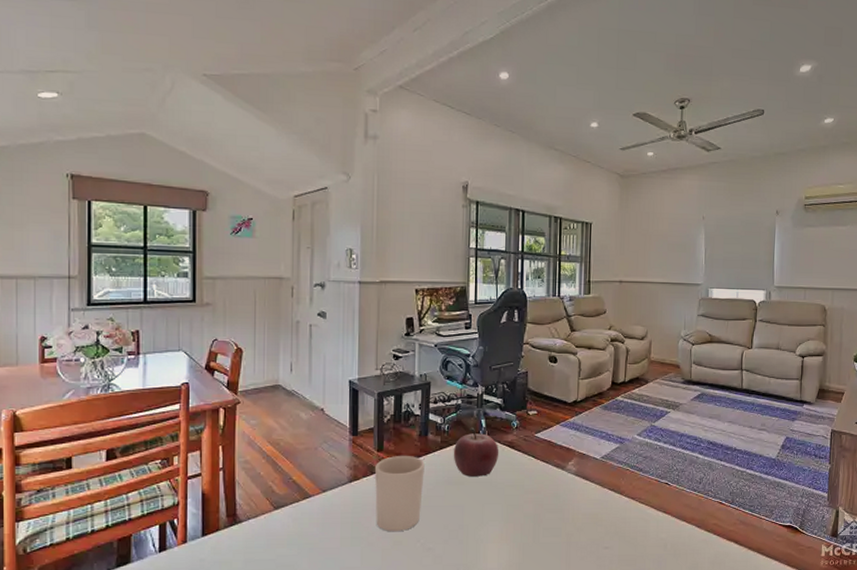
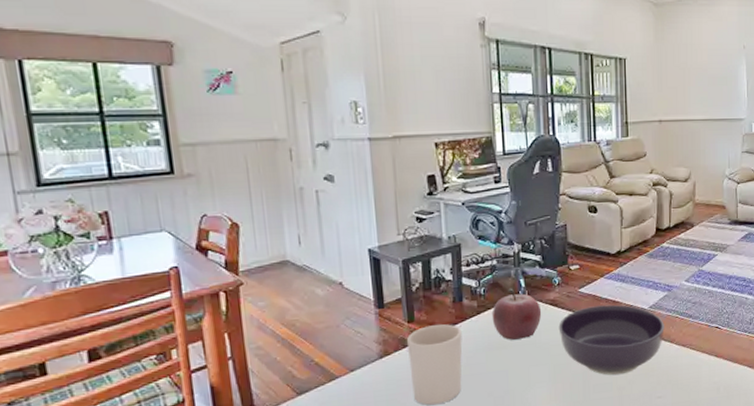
bowl: none [514,451,615,521] -> present [558,304,664,376]

